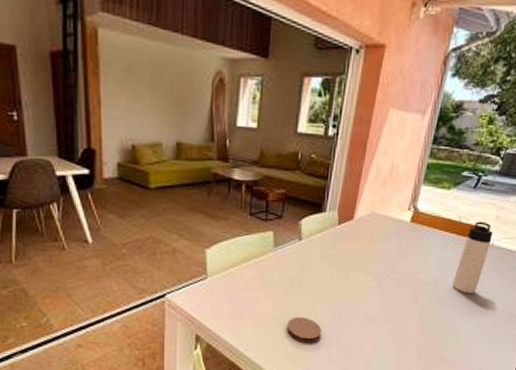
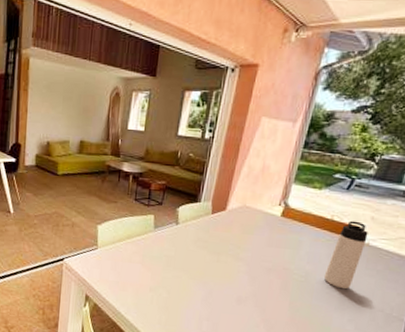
coaster: present [287,317,322,343] -> none [162,290,194,315]

